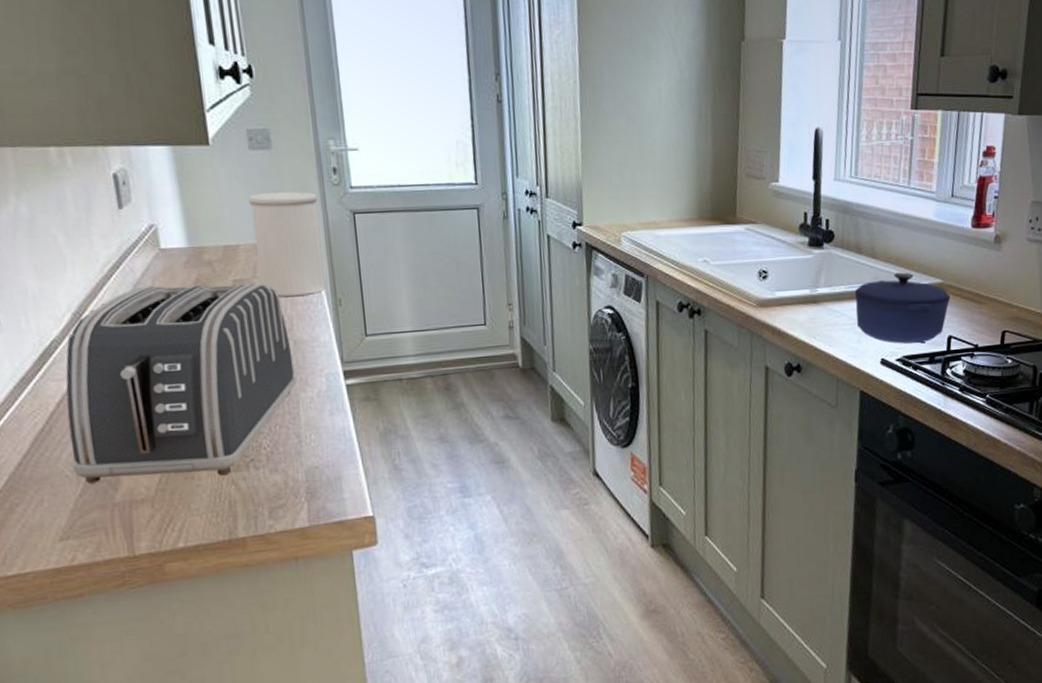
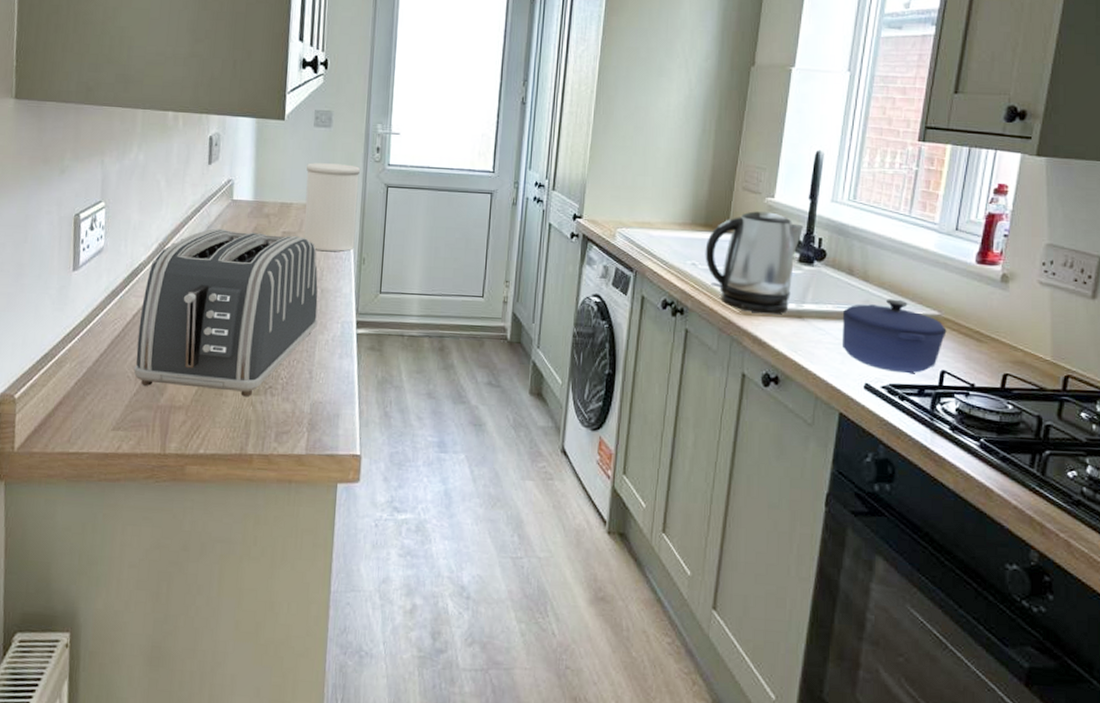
kettle: none [715,197,810,304] -> present [705,211,803,314]

